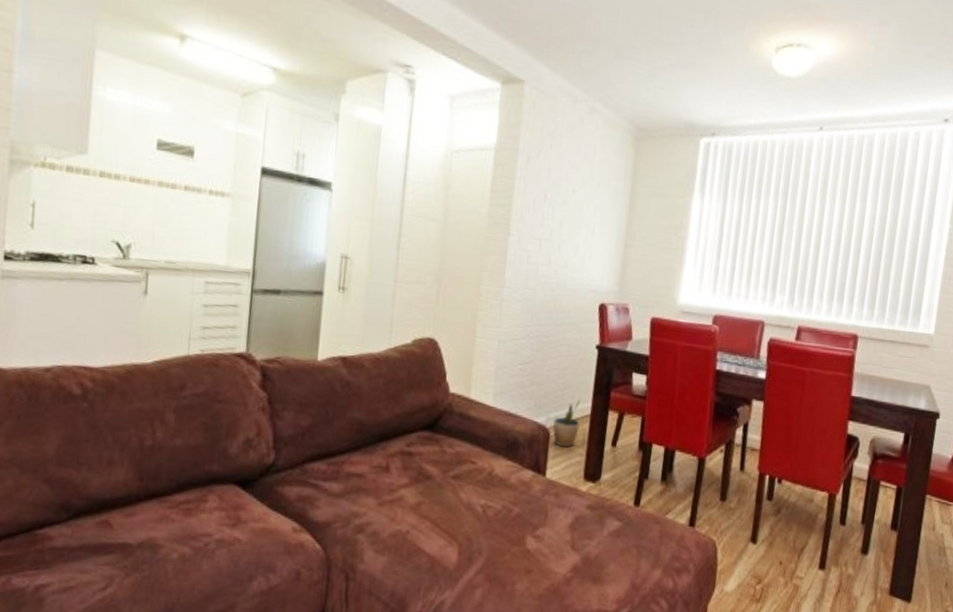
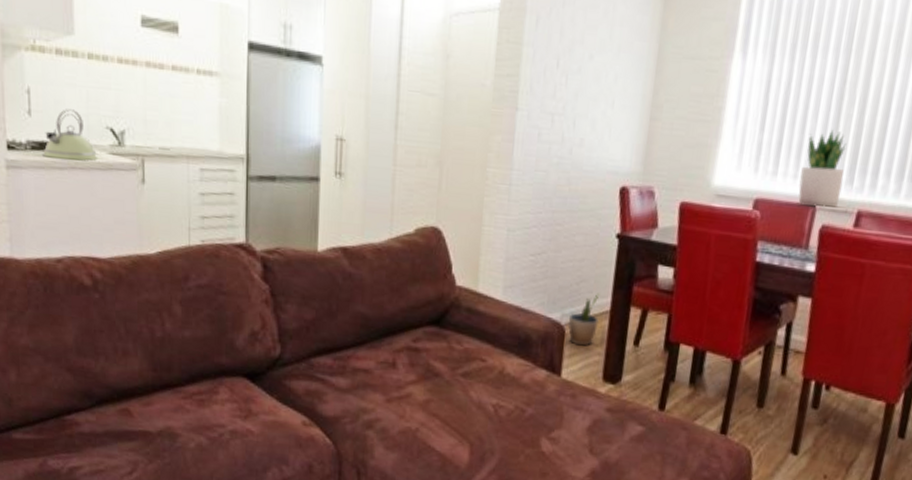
kettle: none [42,222,100,273] -> present [43,109,97,162]
planter: none [750,258,787,324] -> present [798,129,847,208]

